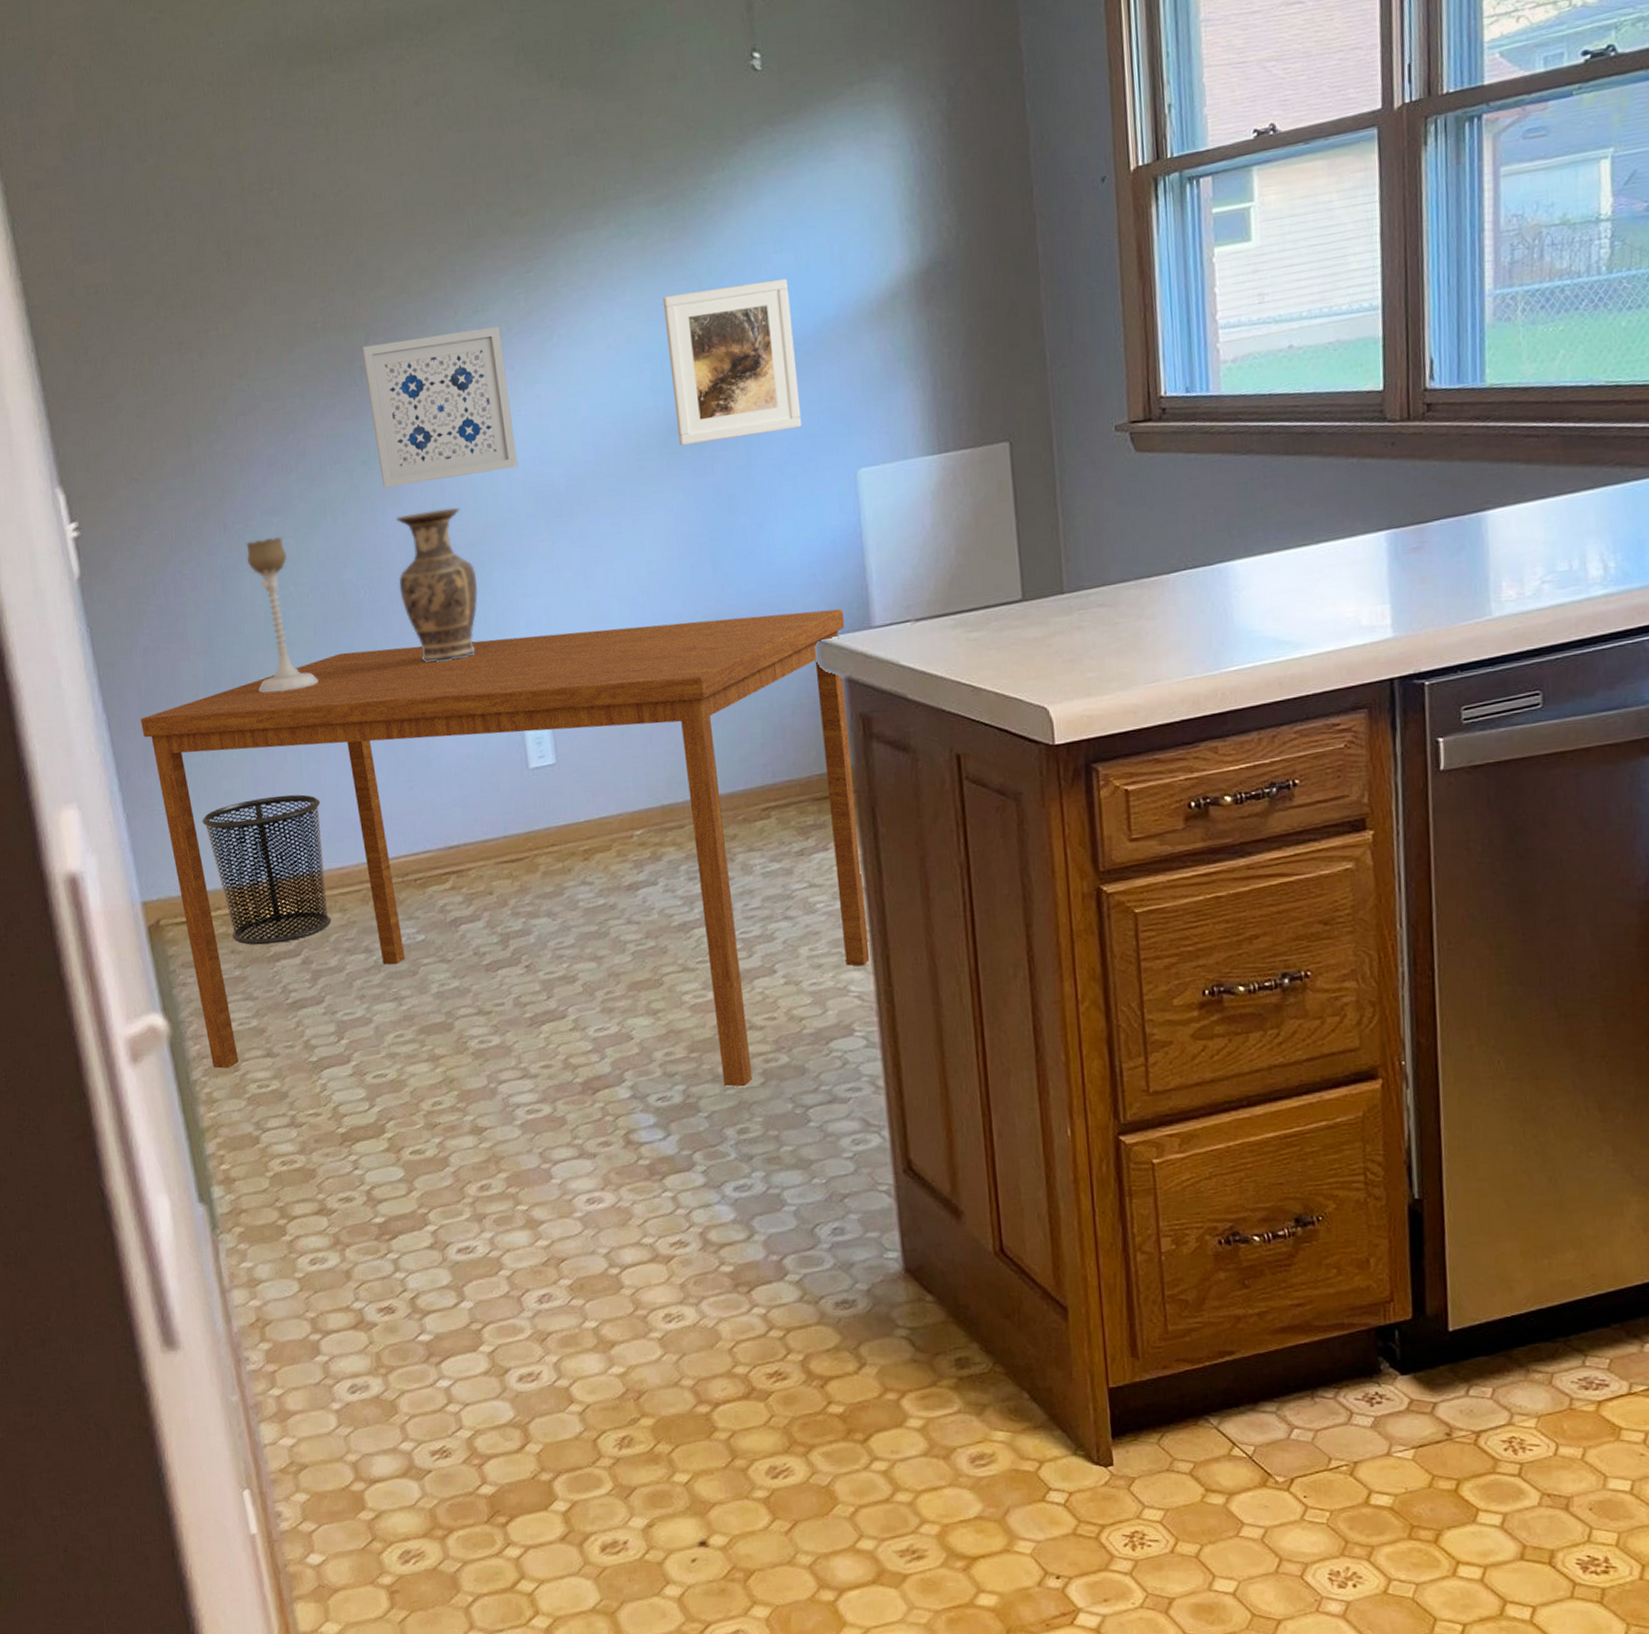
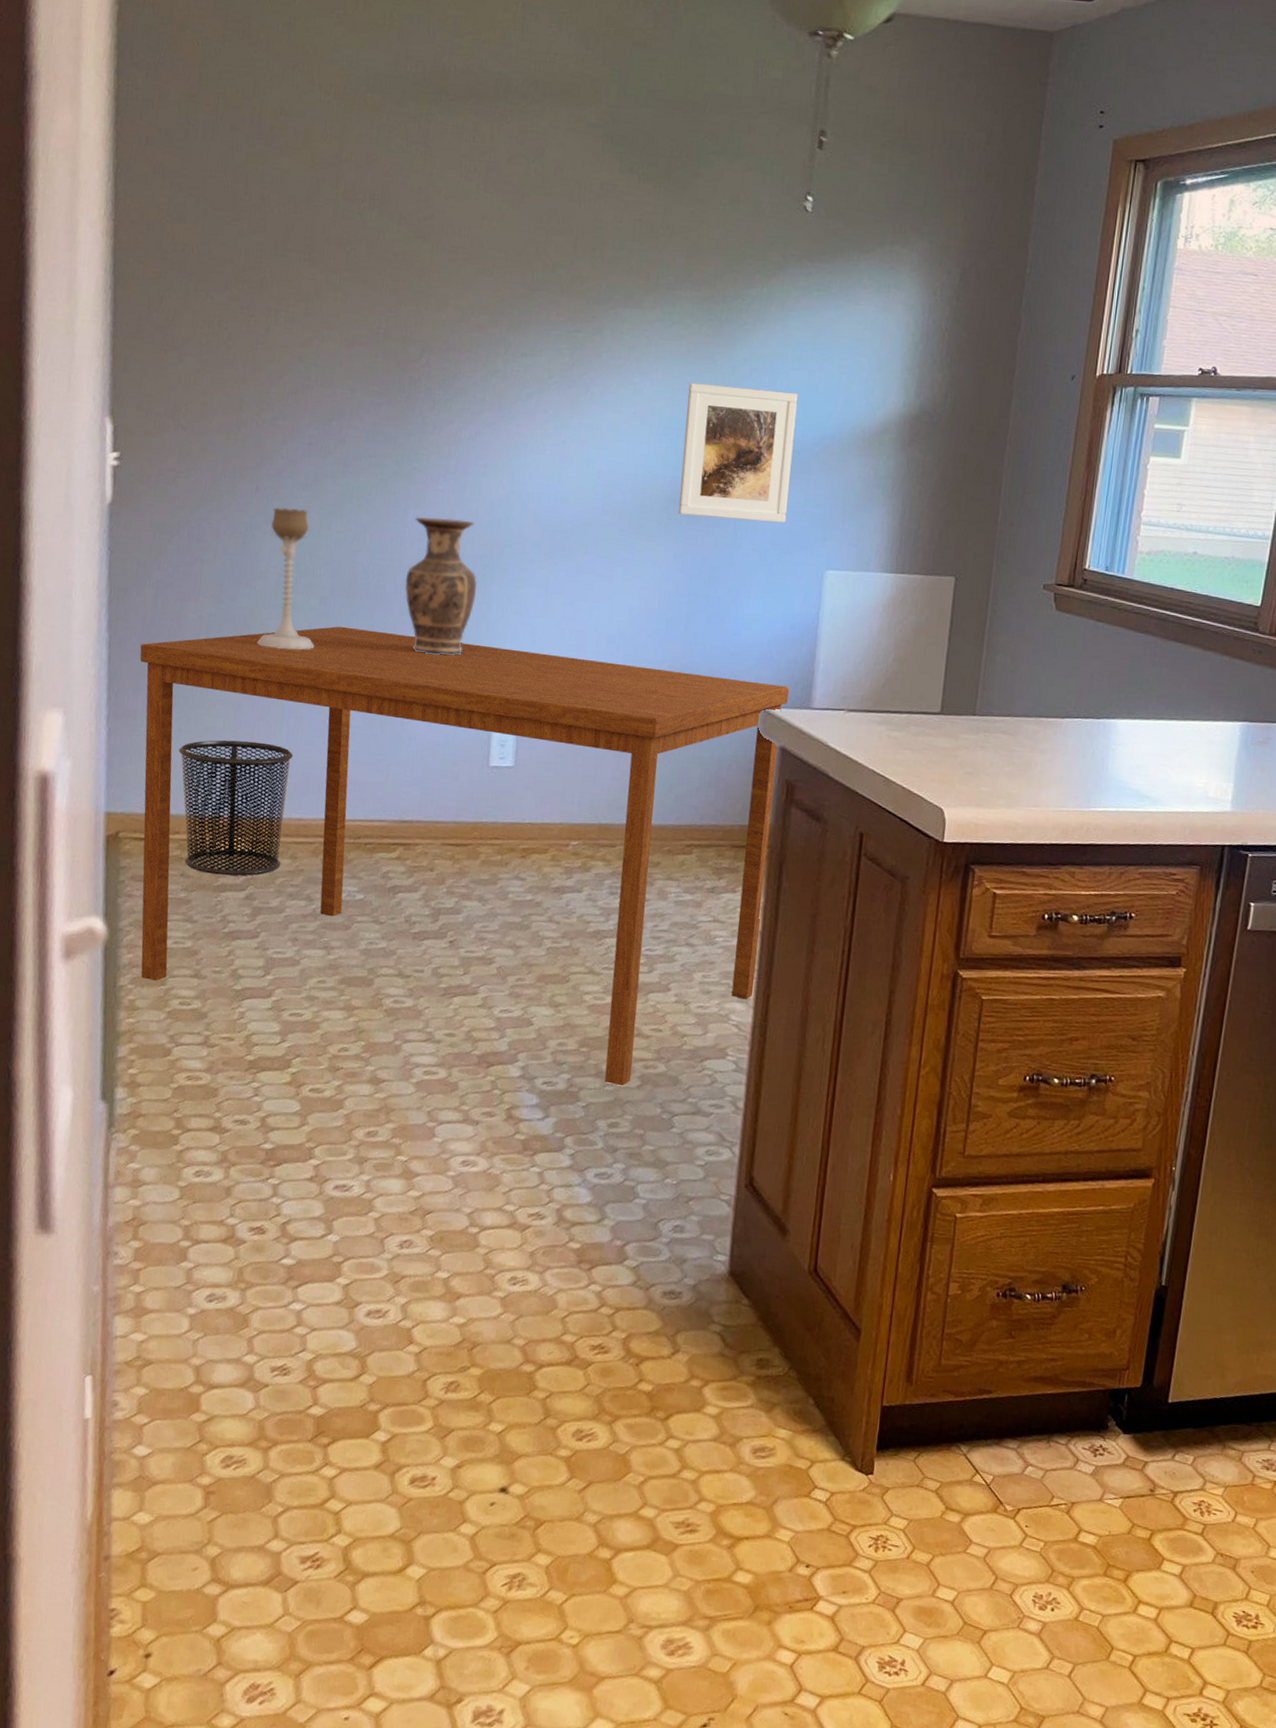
wall art: present [362,326,518,488] -> none [409,360,543,499]

